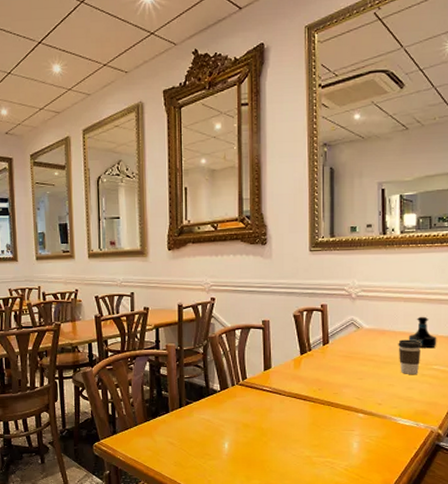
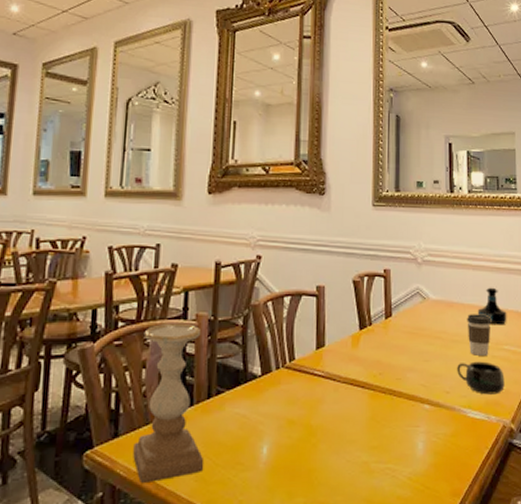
candle holder: none [127,352,181,465] -> present [133,323,204,483]
mug: none [389,379,433,406] -> present [457,361,505,395]

